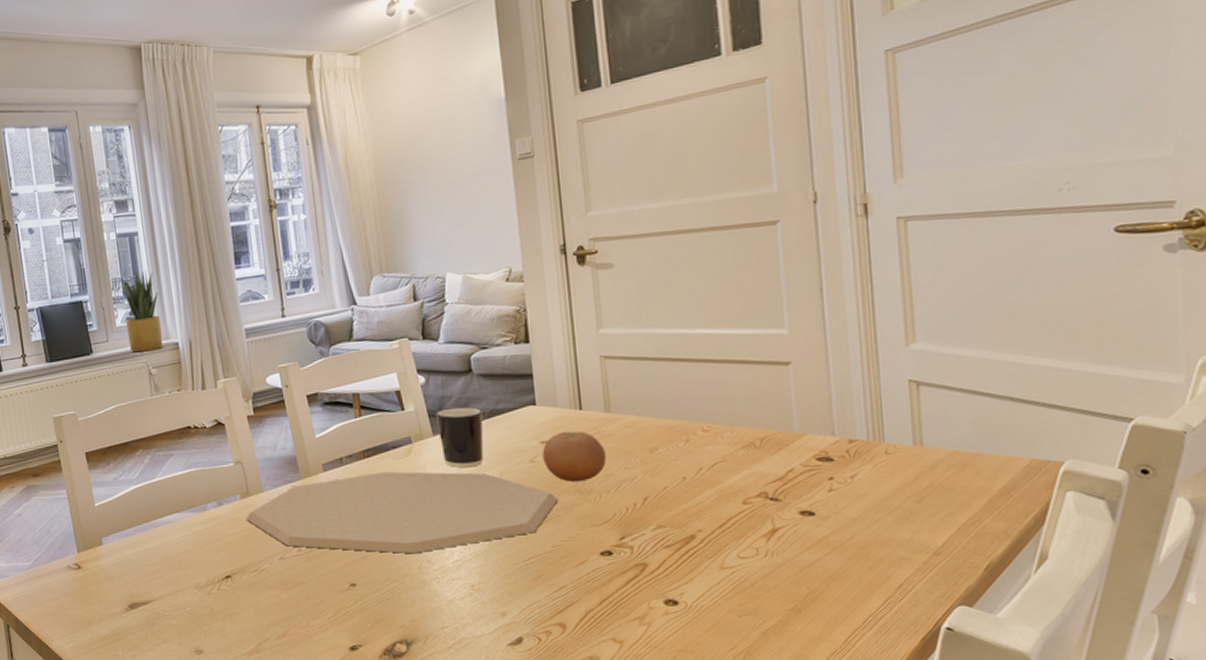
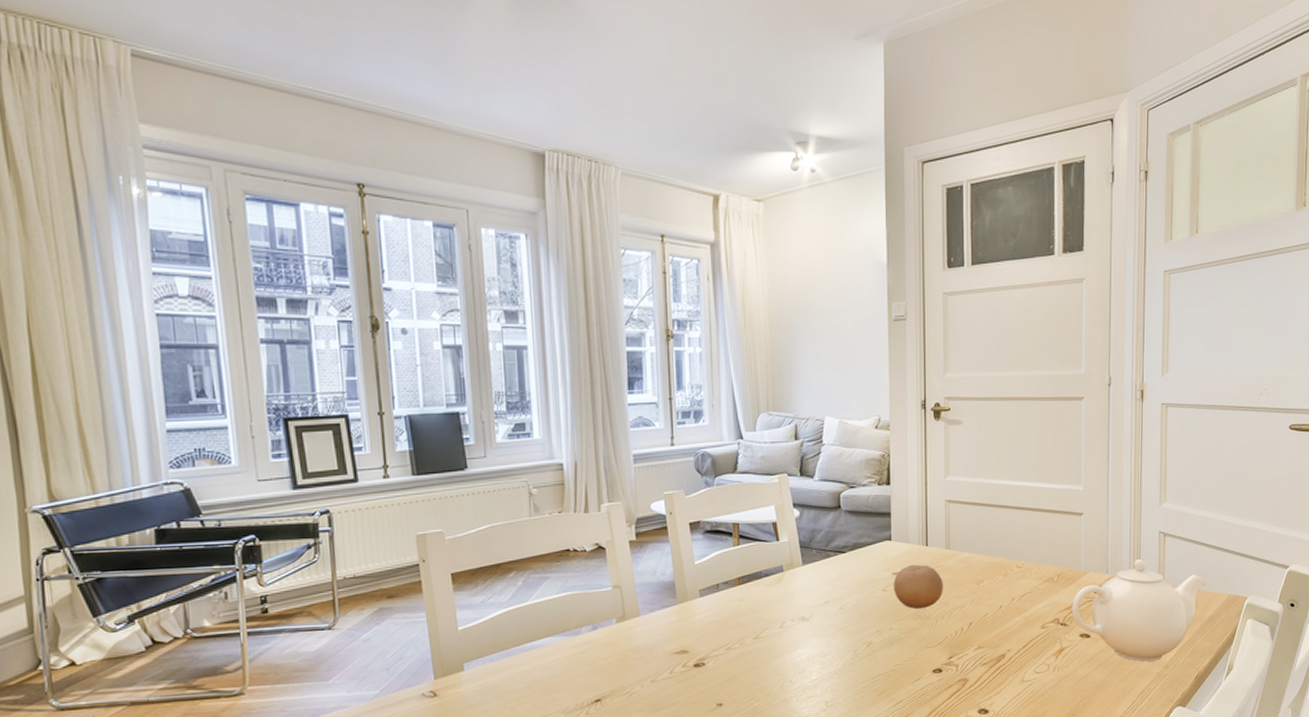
planter: present [119,270,163,353] -> none [503,386,547,471]
placemat: present [246,471,559,554] -> none [620,597,904,675]
mug: present [436,406,484,468] -> none [807,539,847,595]
teapot: none [784,415,992,547] -> present [1072,558,1206,662]

